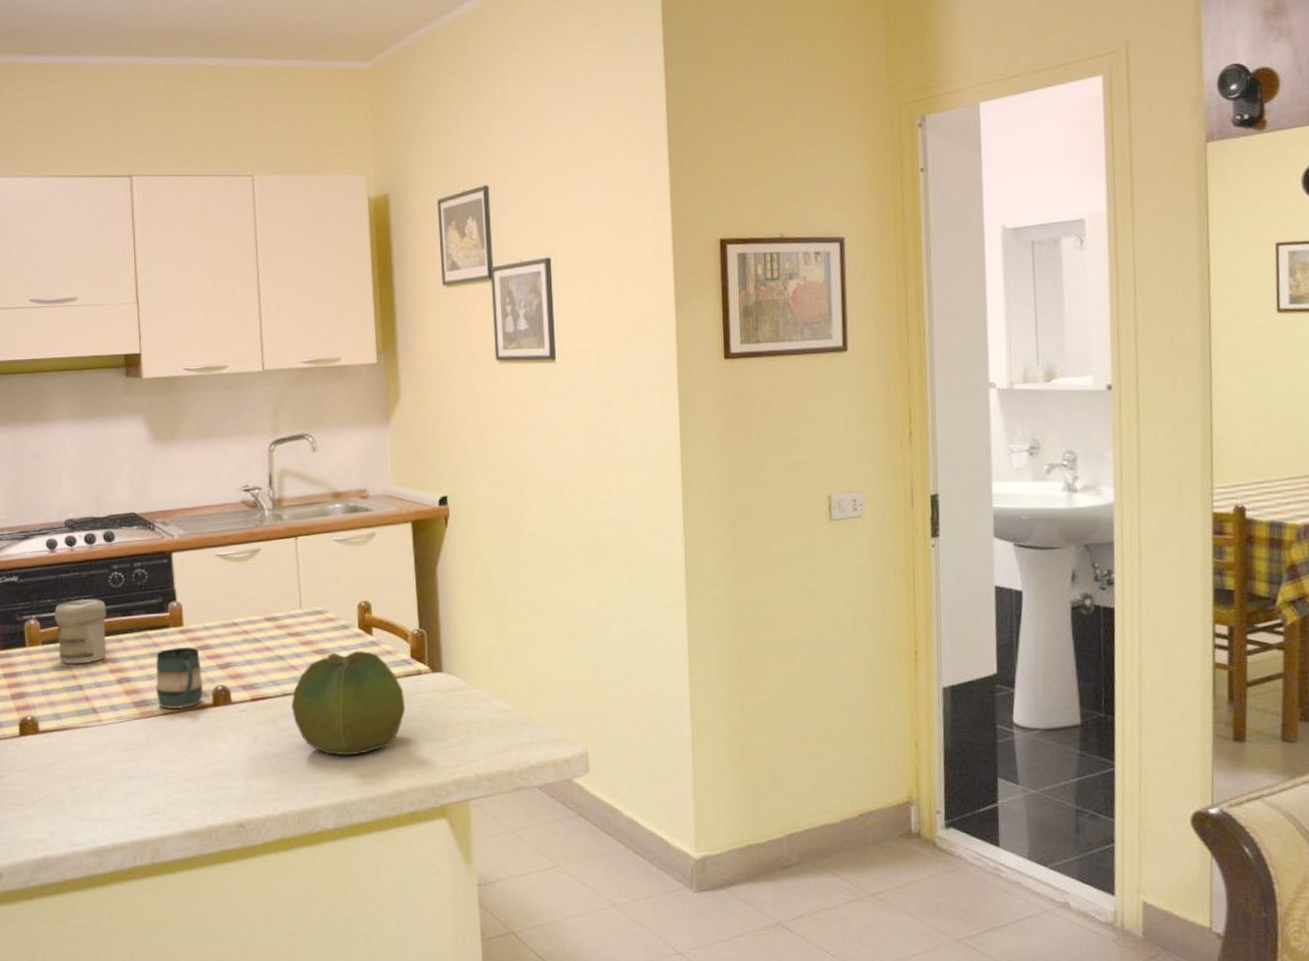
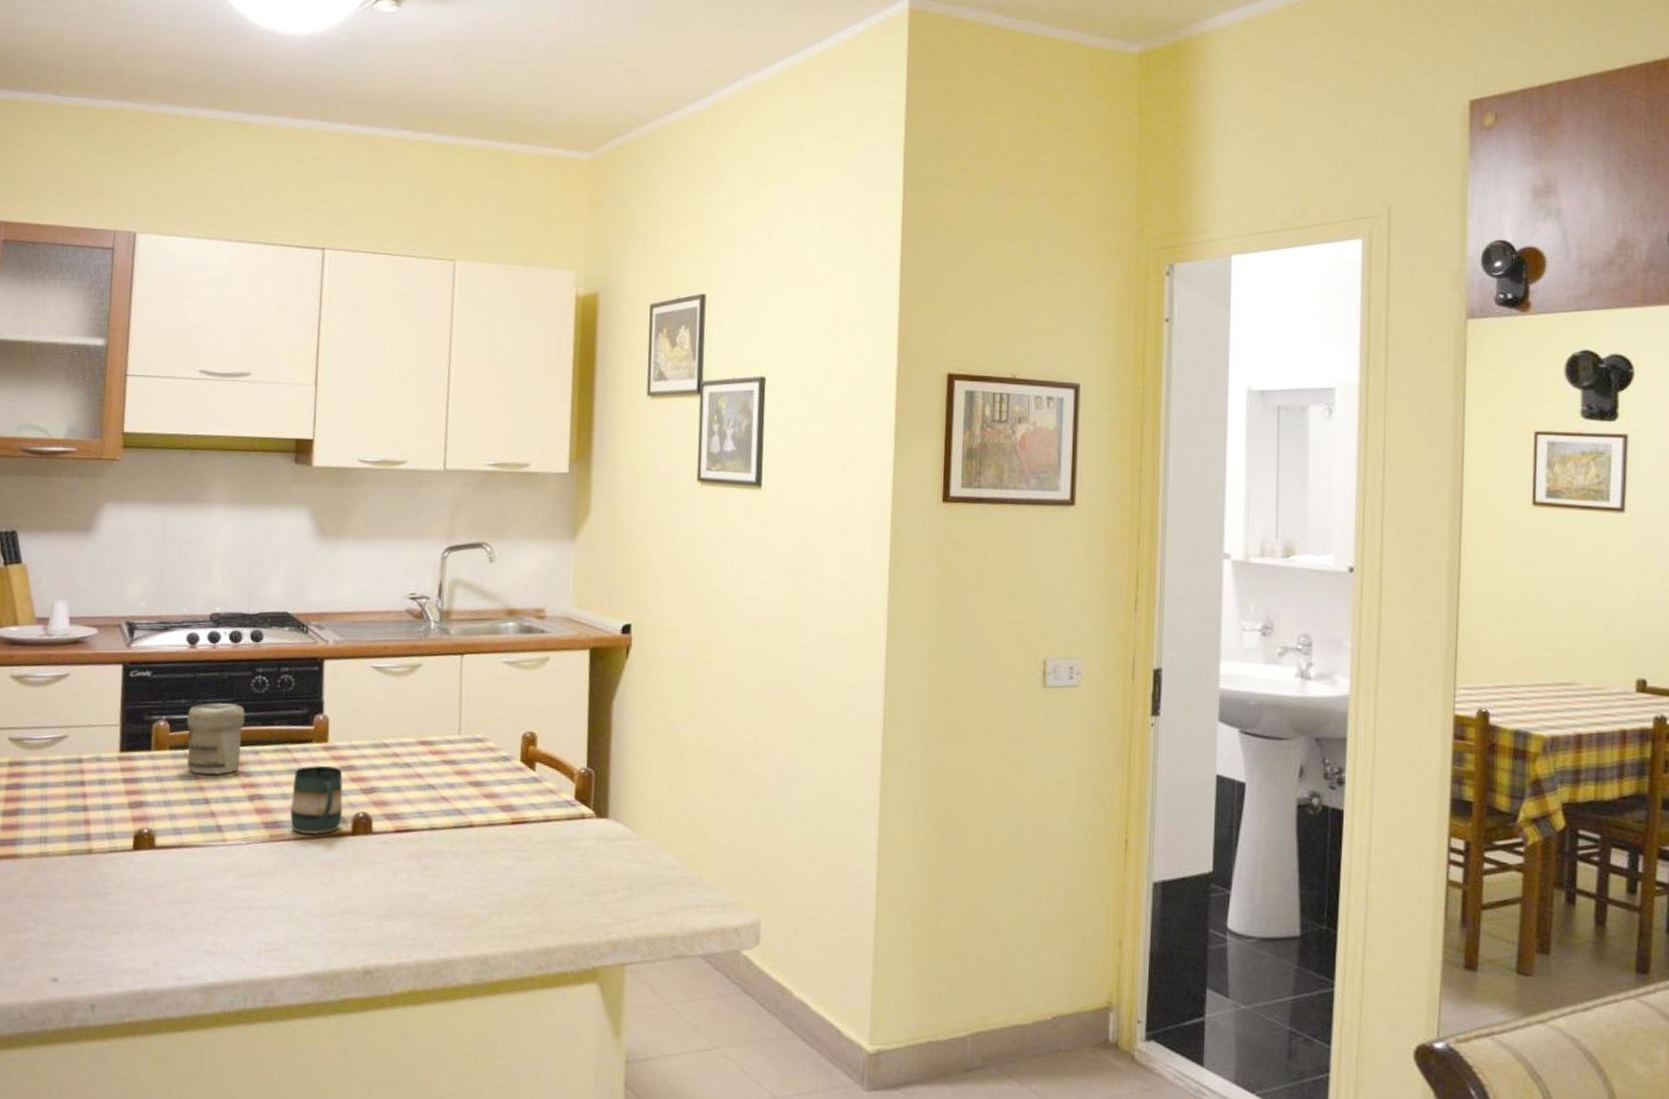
cabbage: present [291,650,406,756] -> none [438,785,564,904]

